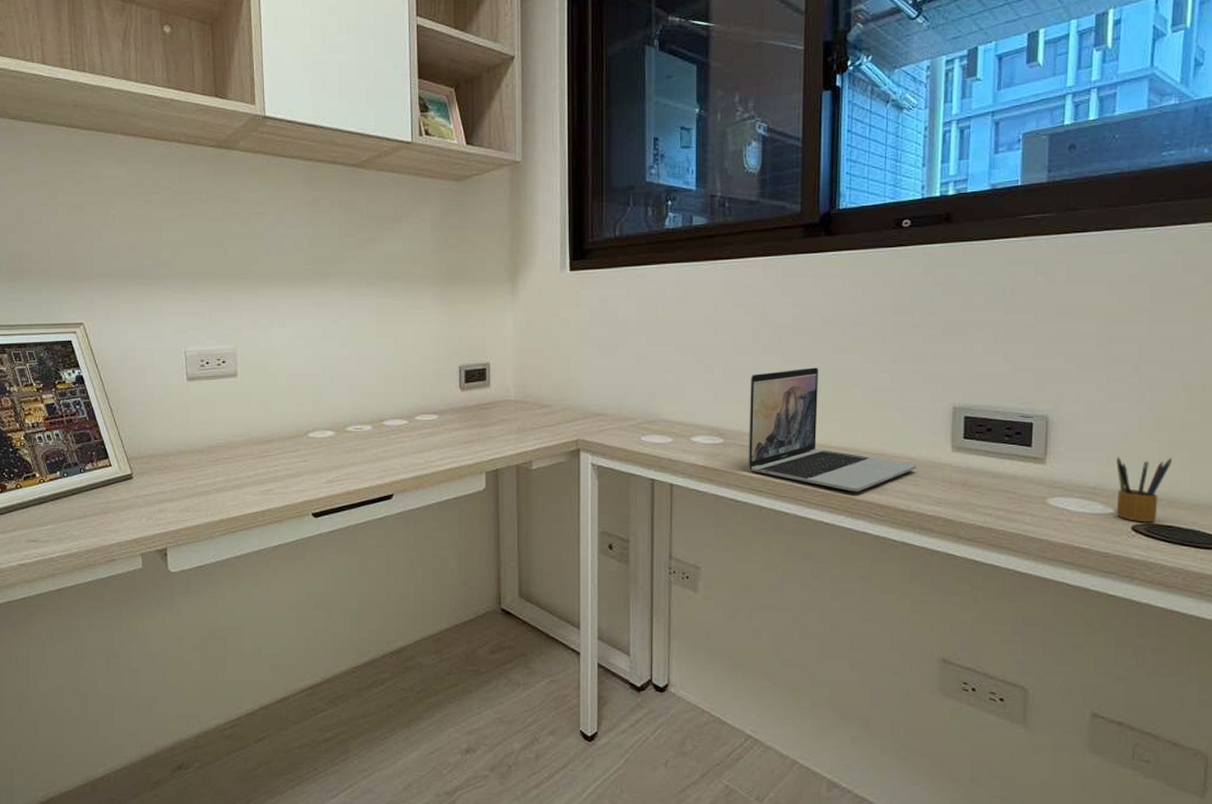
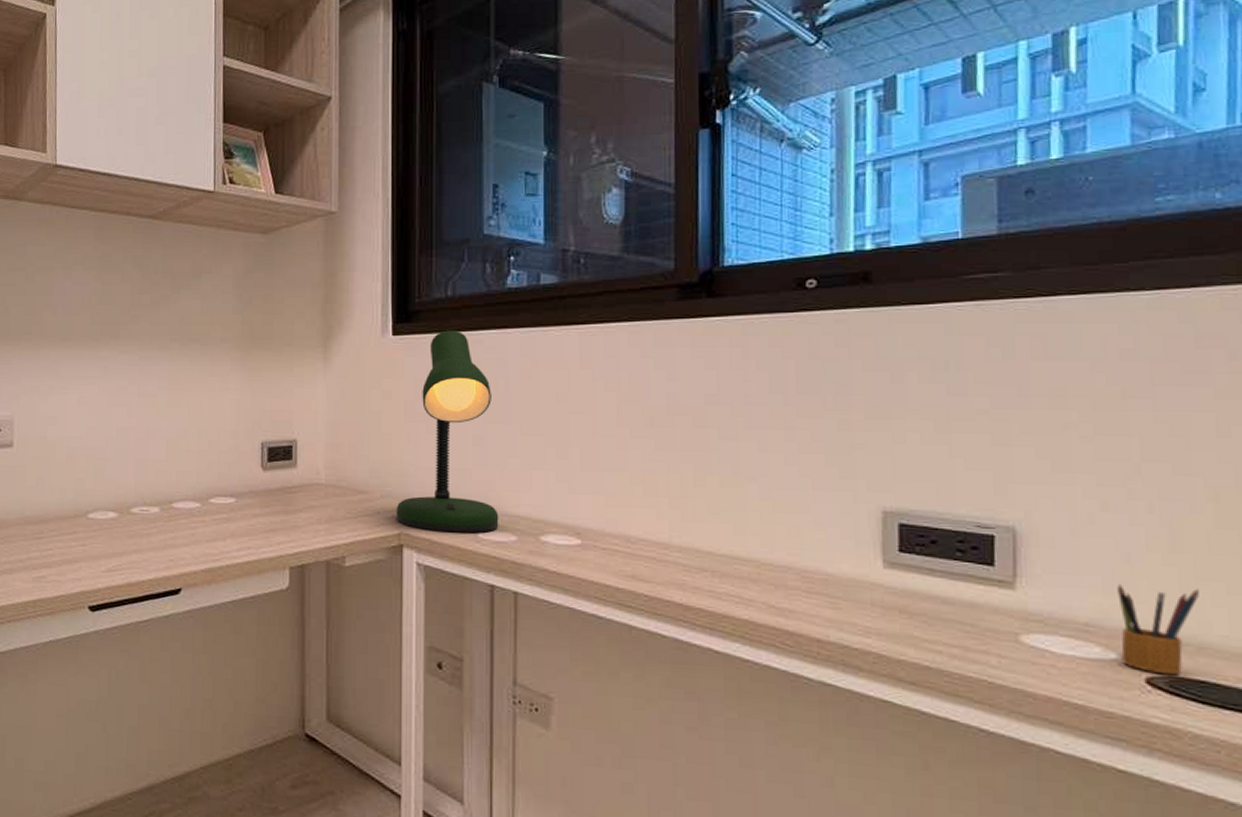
desk lamp: none [574,266,658,437] -> present [396,330,499,533]
laptop: present [748,367,917,492] -> none [612,456,837,614]

